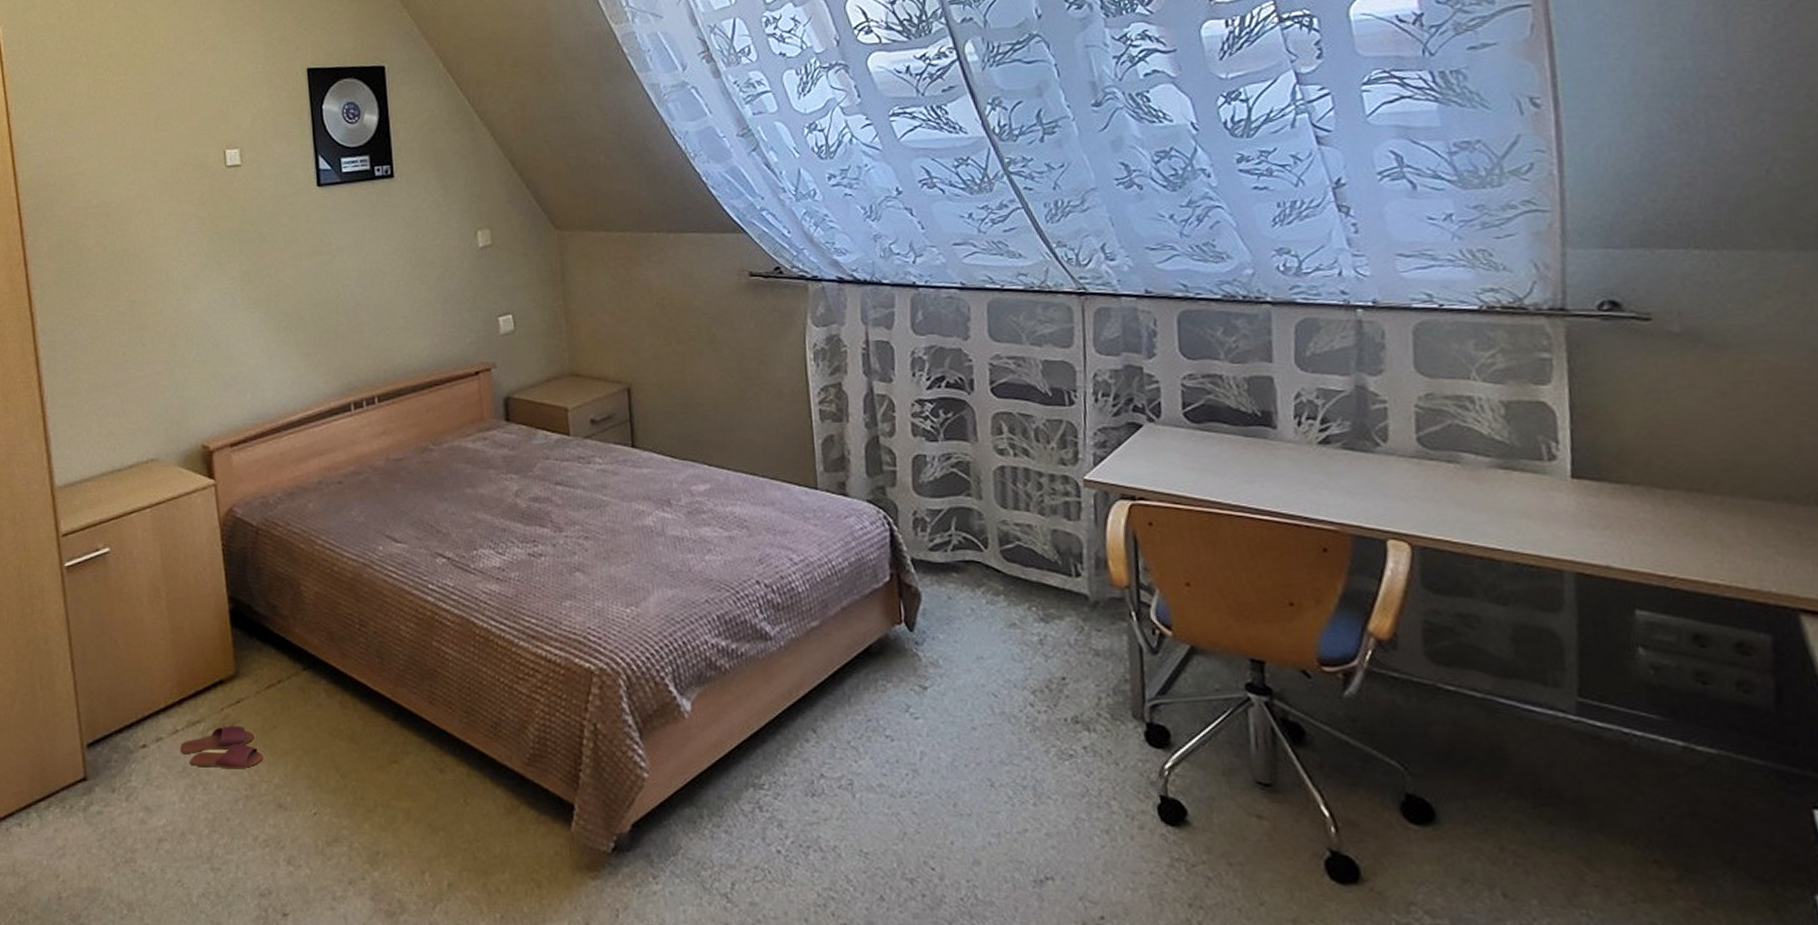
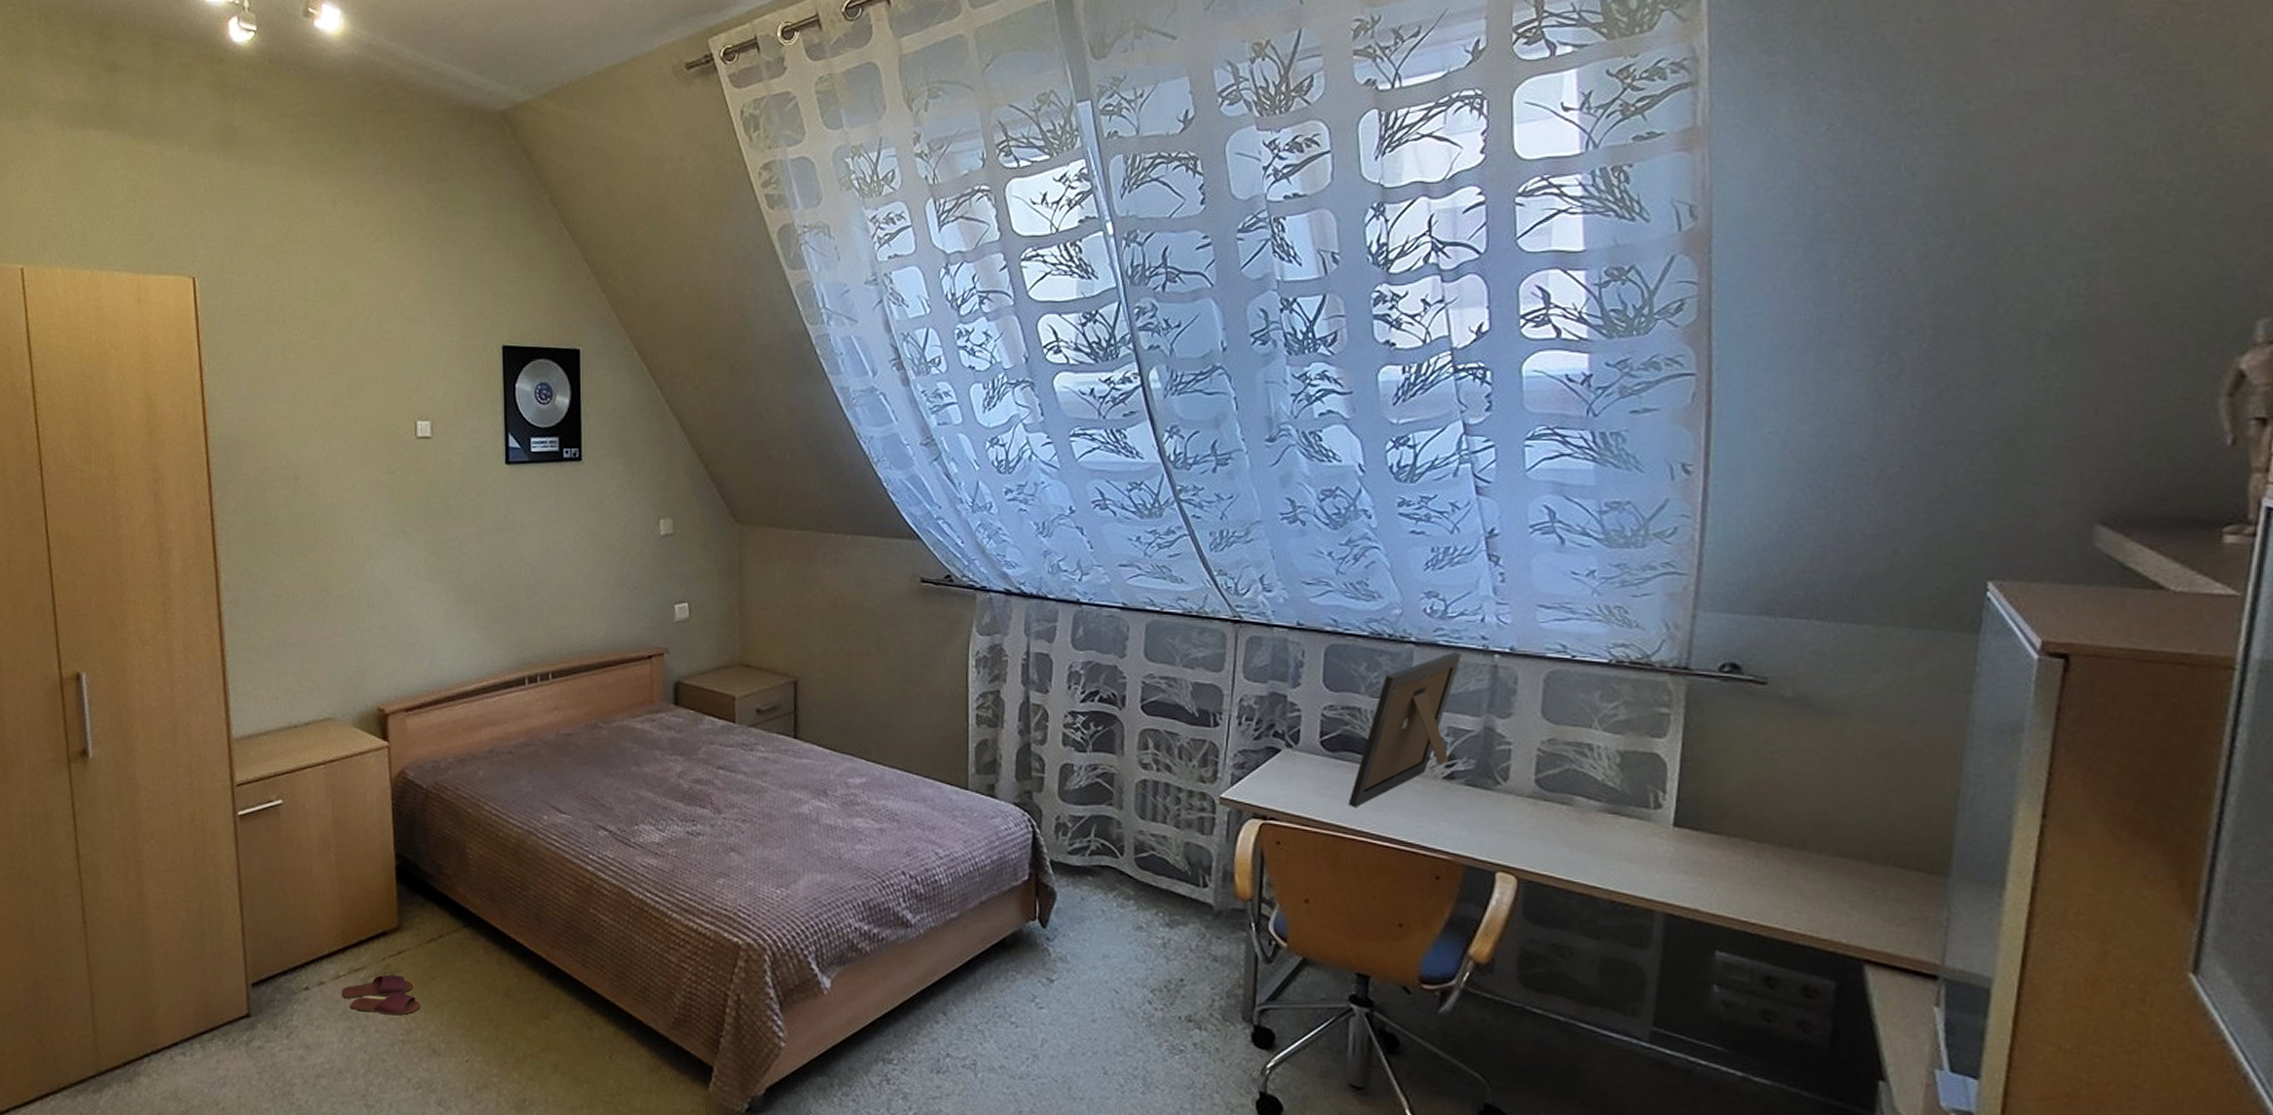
picture frame: none [1220,308,1323,480] -> present [1348,651,1461,807]

